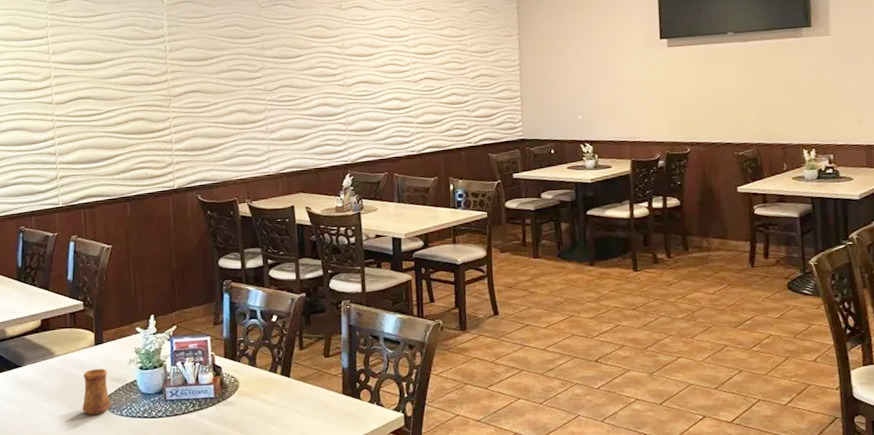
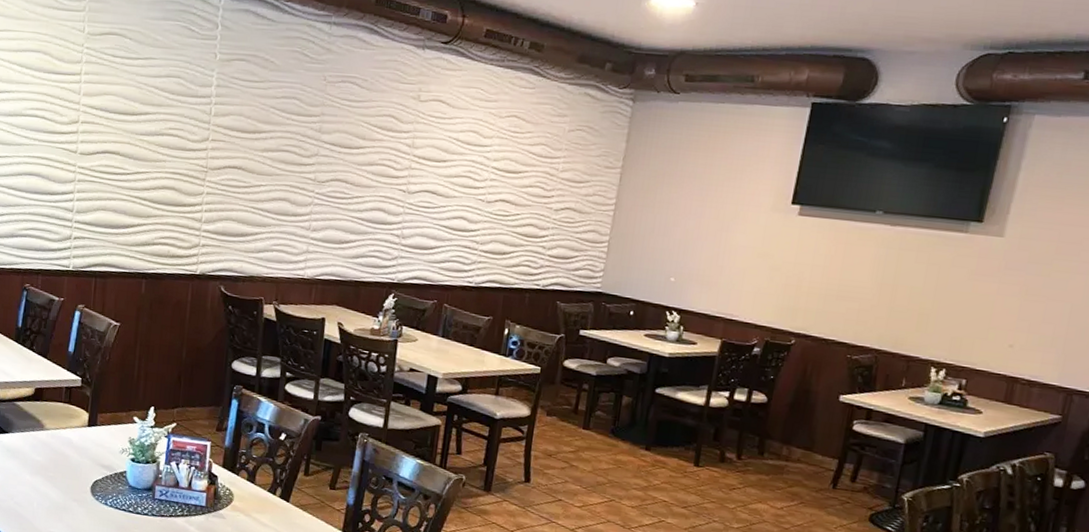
cup: present [82,369,111,415] -> none [66,450,97,499]

